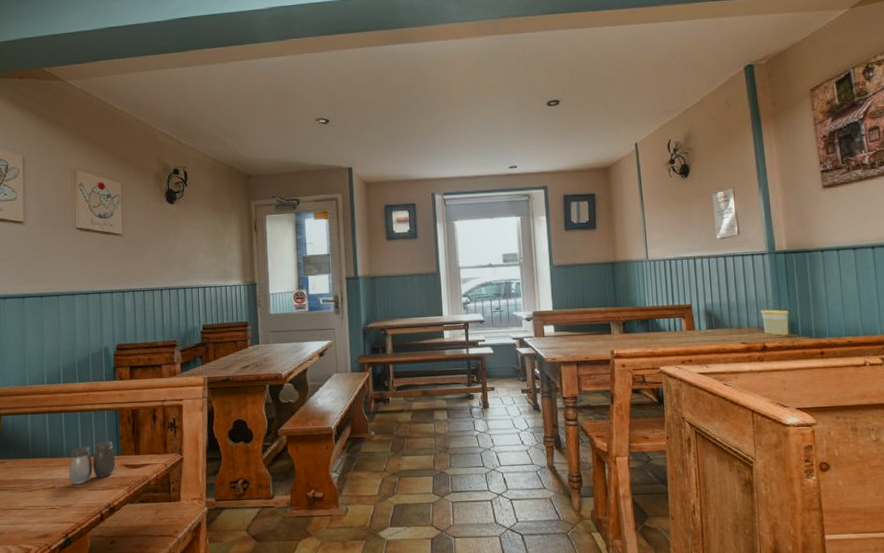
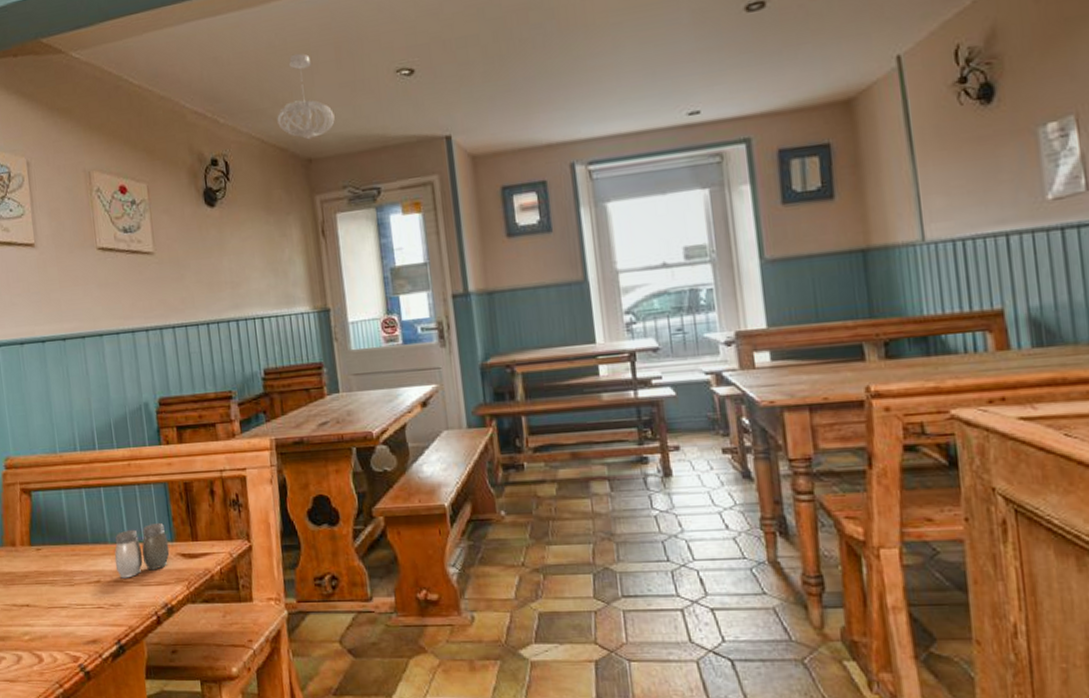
pendant light: none [227,100,270,162] -> present [277,53,335,140]

